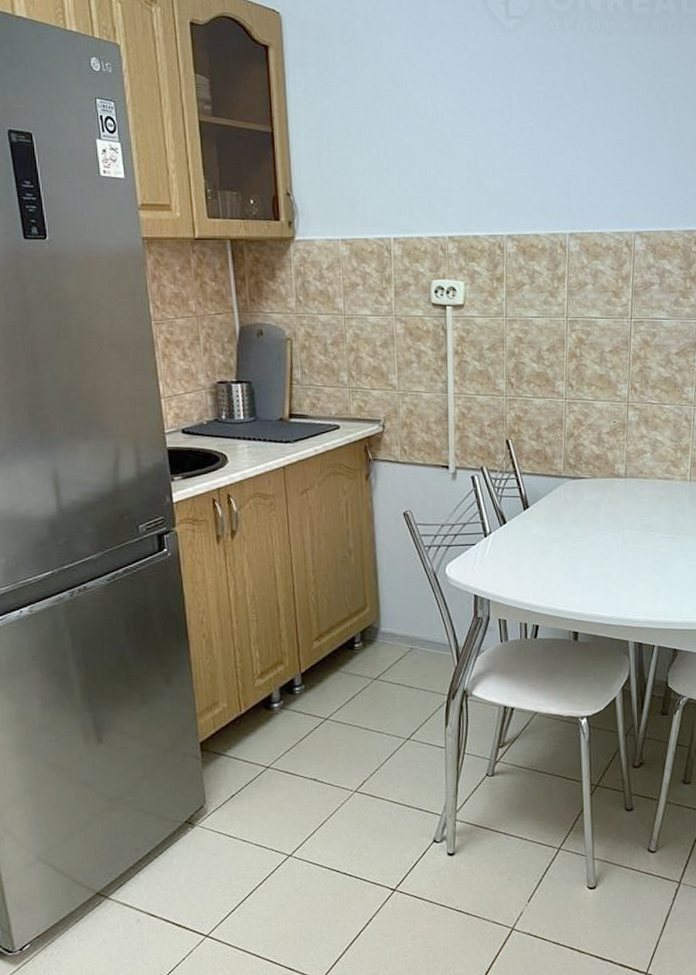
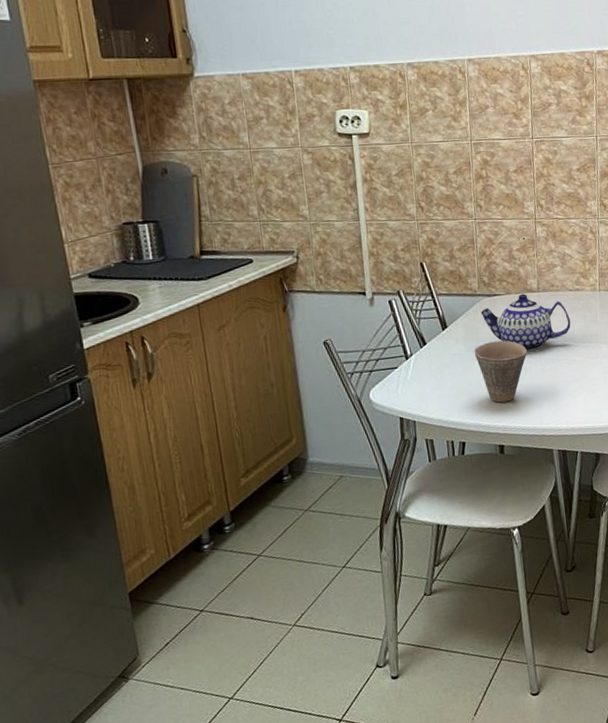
cup: none [554,525,609,589] -> present [474,340,527,403]
teapot: none [564,478,657,538] -> present [480,293,571,351]

